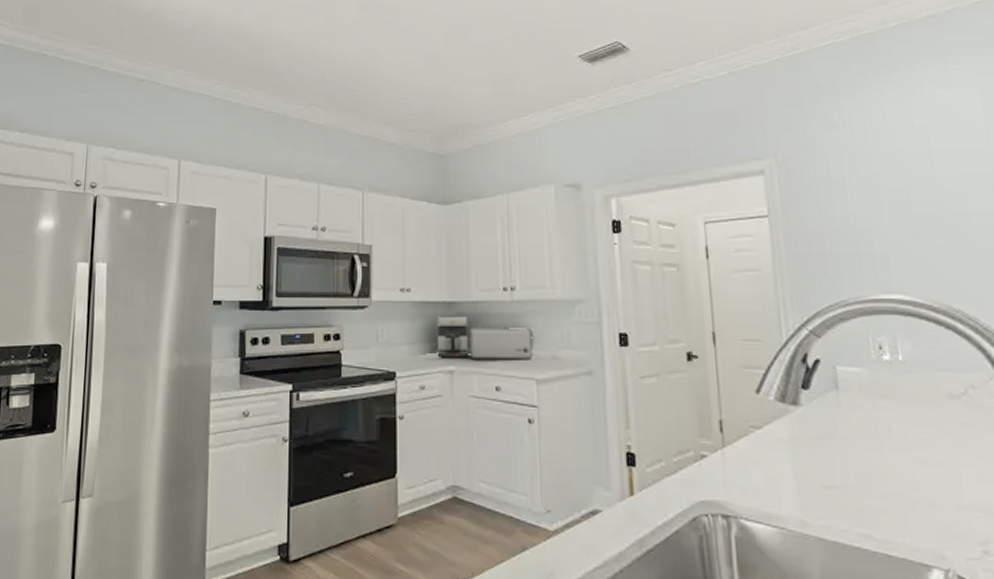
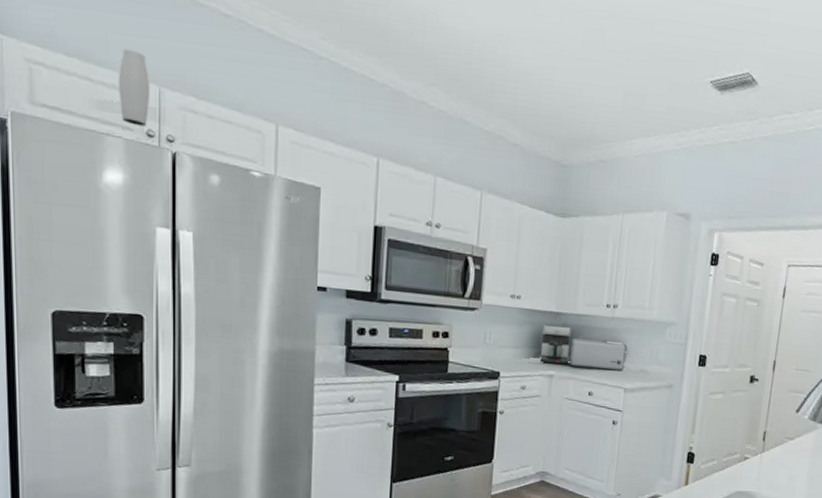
vase: none [56,119,81,179] -> present [118,48,151,127]

